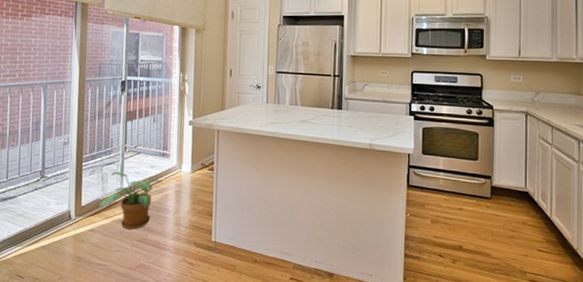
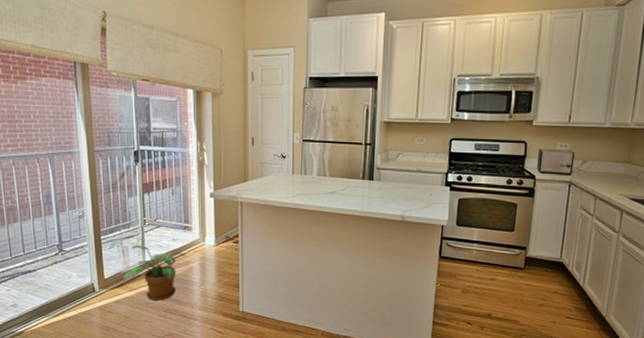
toaster: none [493,81,528,106] -> present [537,149,575,175]

